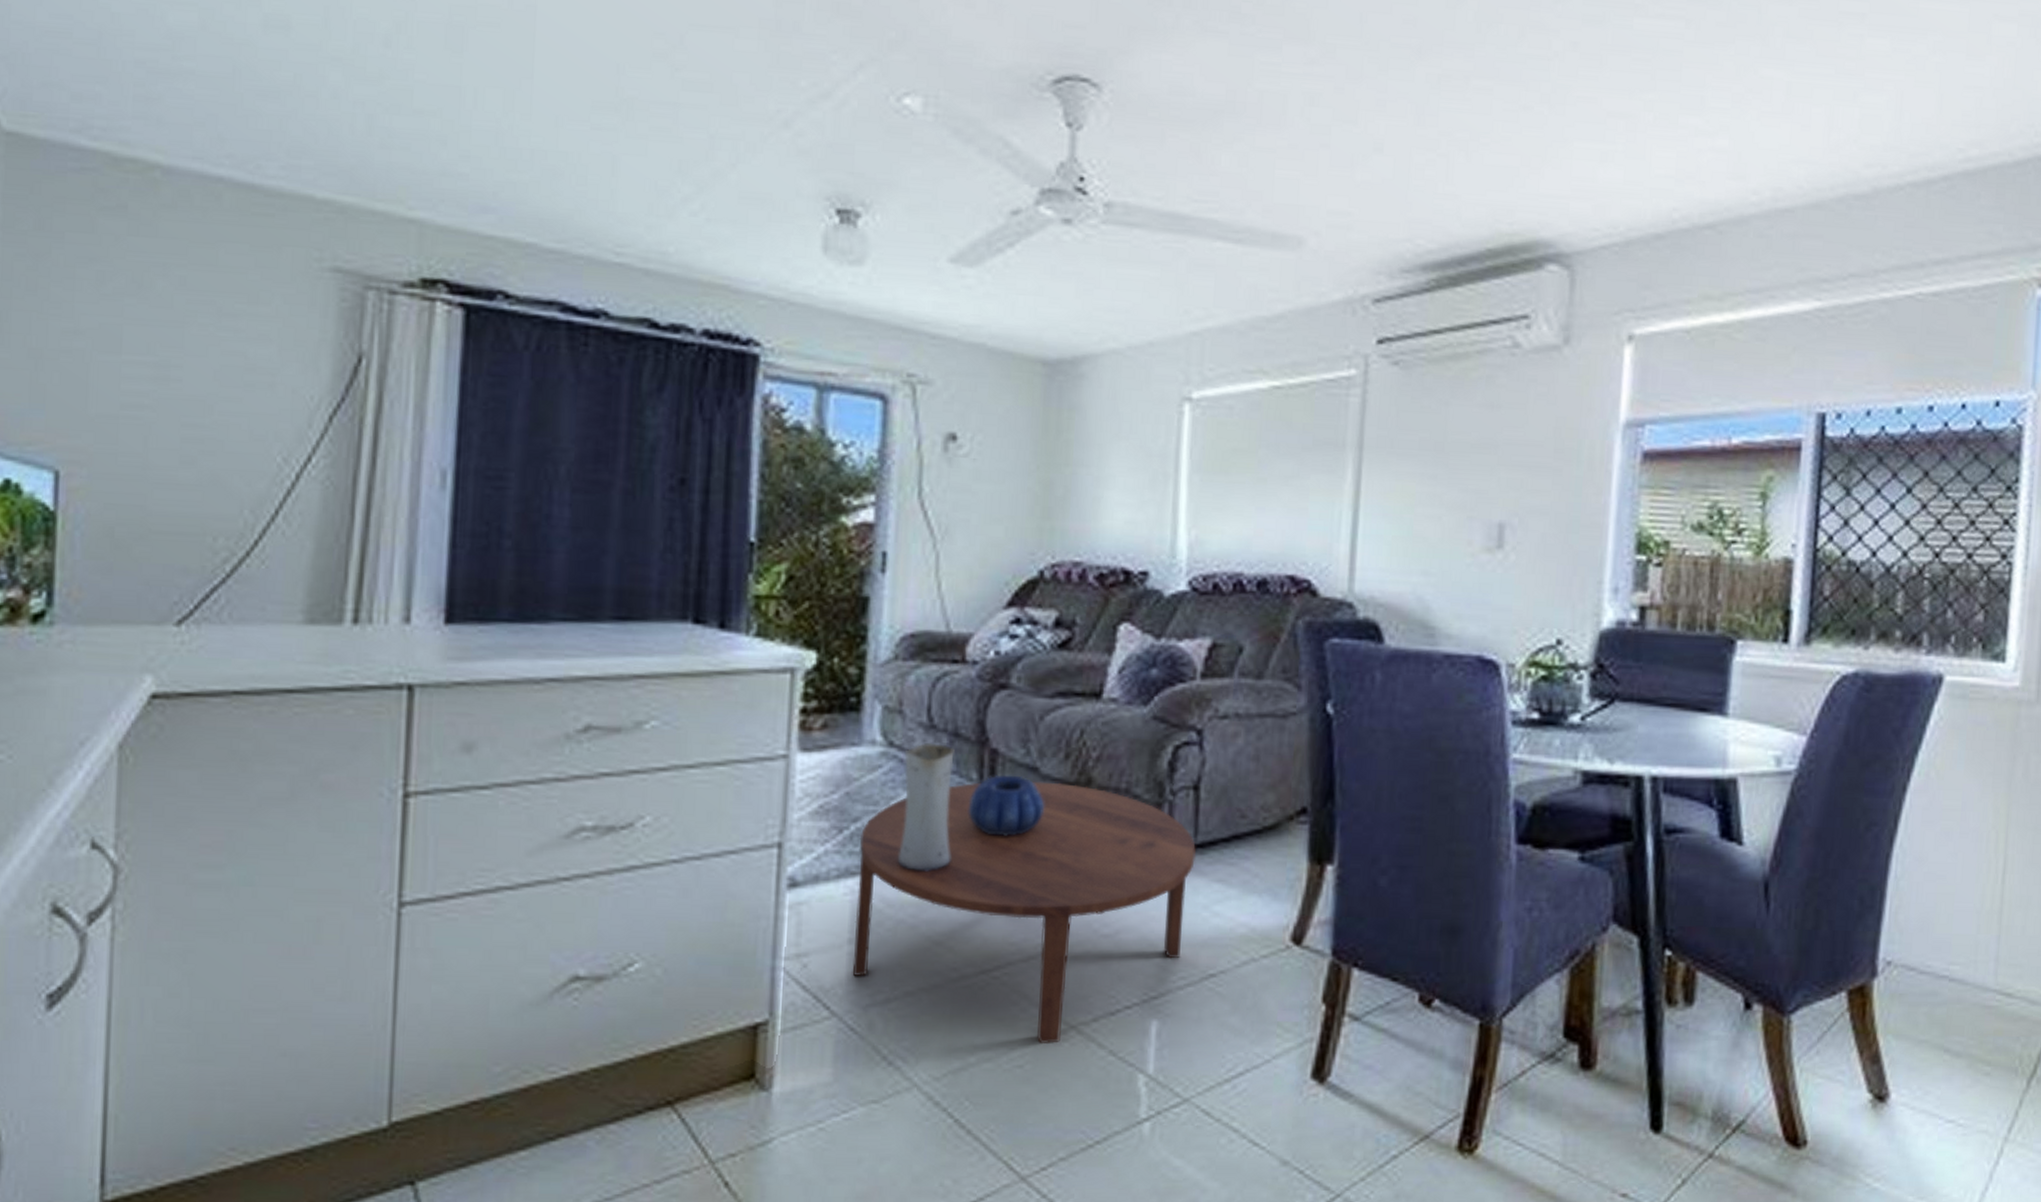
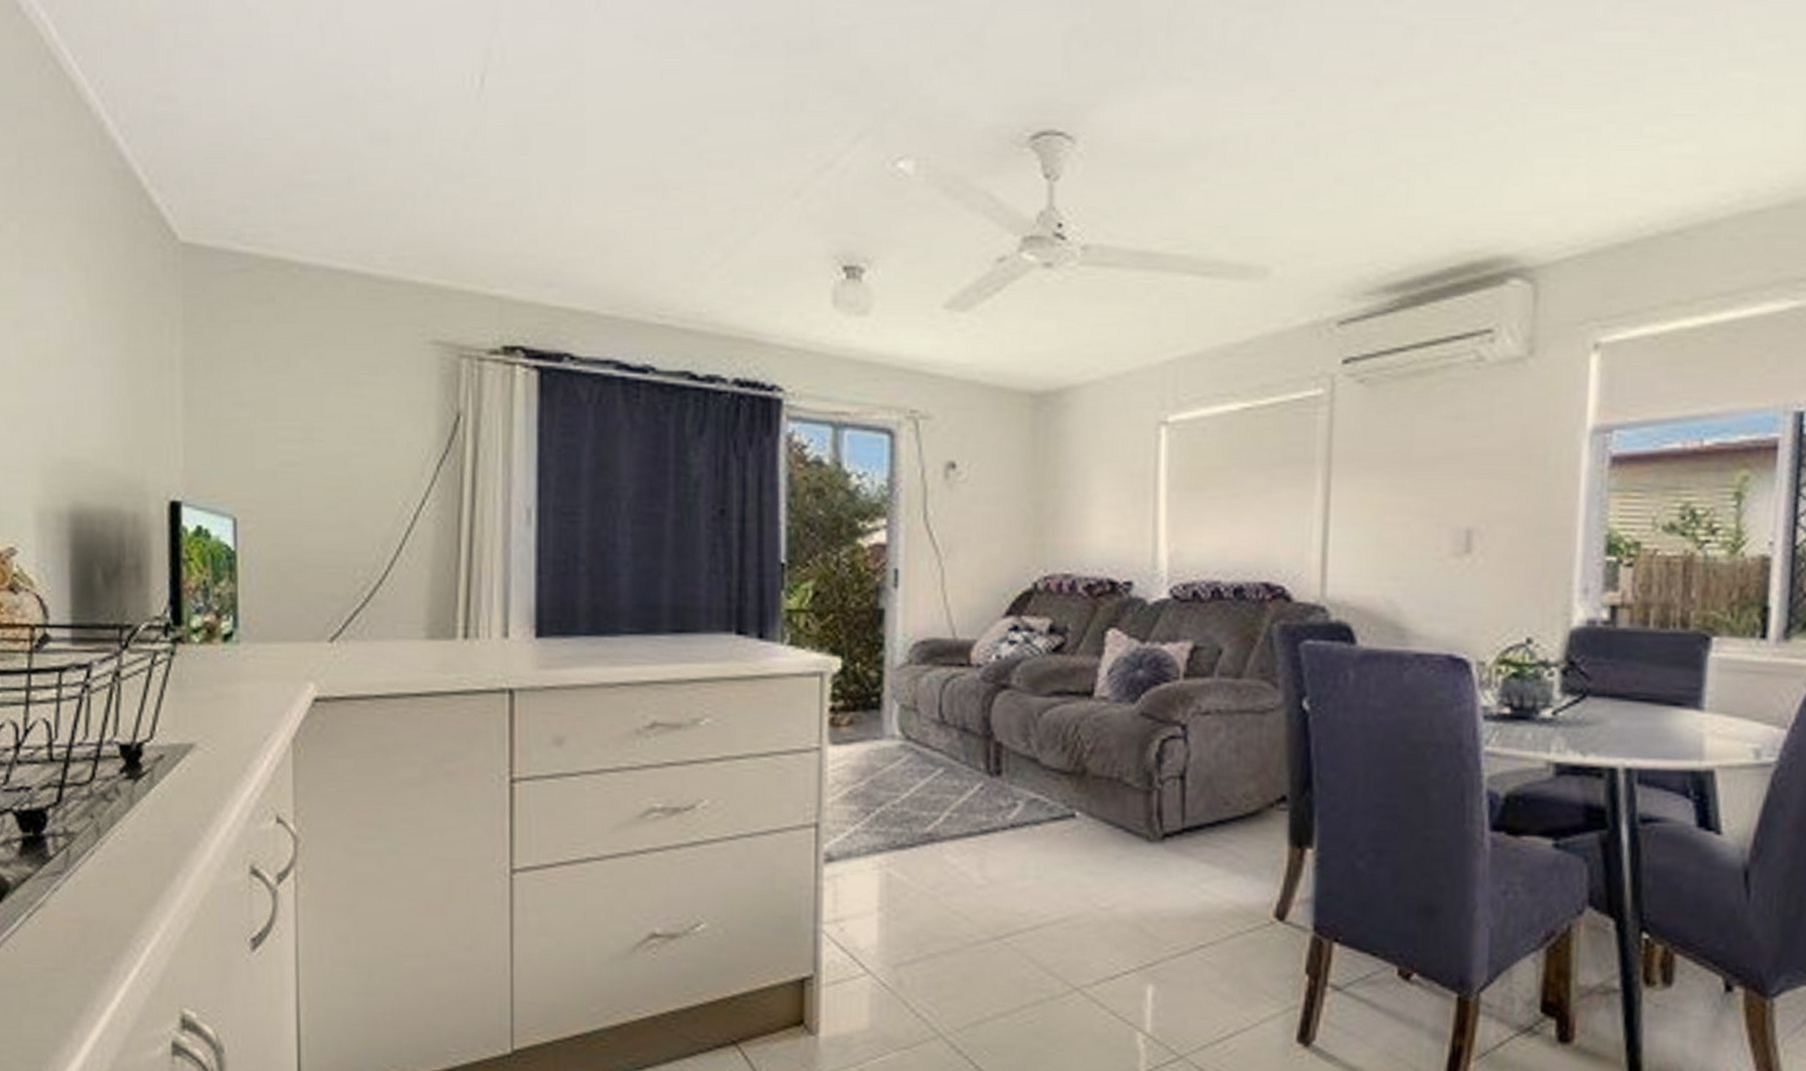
coffee table: present [852,781,1196,1045] -> none [882,771,1183,1004]
vase: present [897,743,955,872] -> none [917,737,964,850]
decorative bowl: present [969,775,1044,836] -> none [978,765,1044,819]

